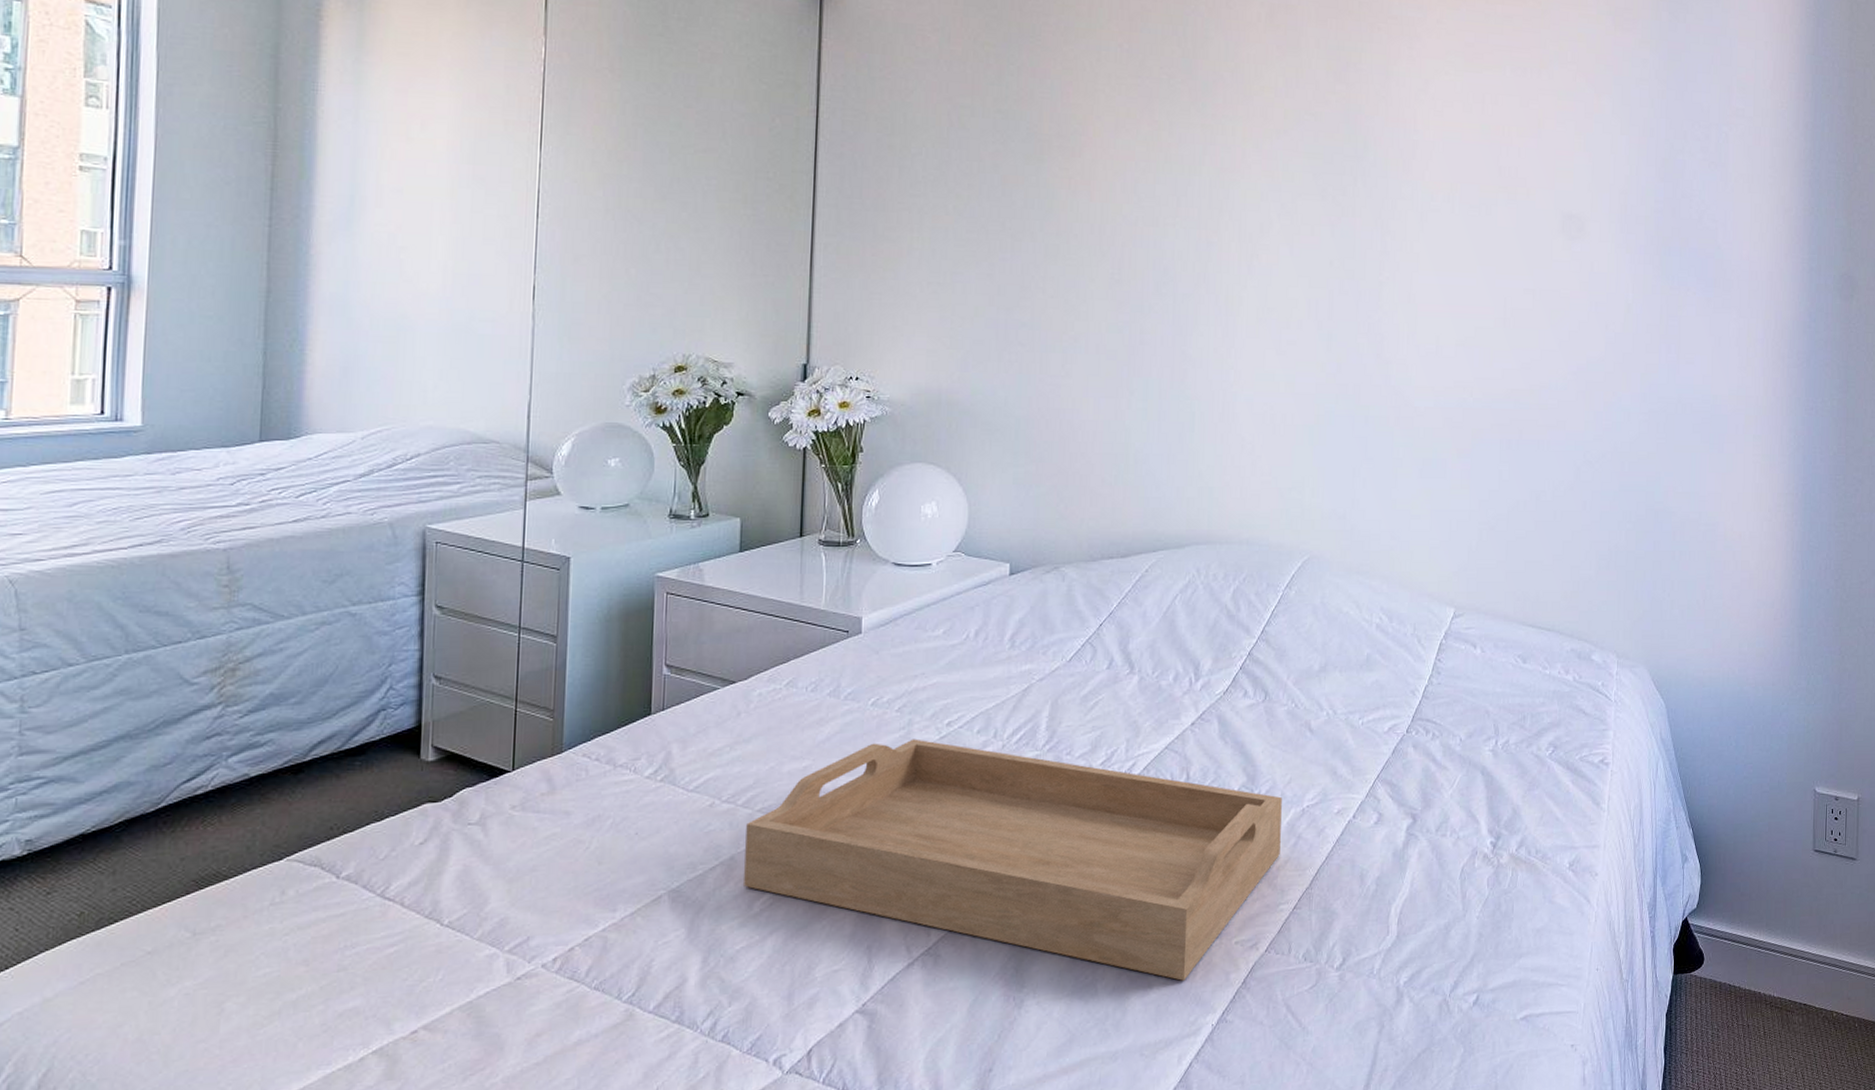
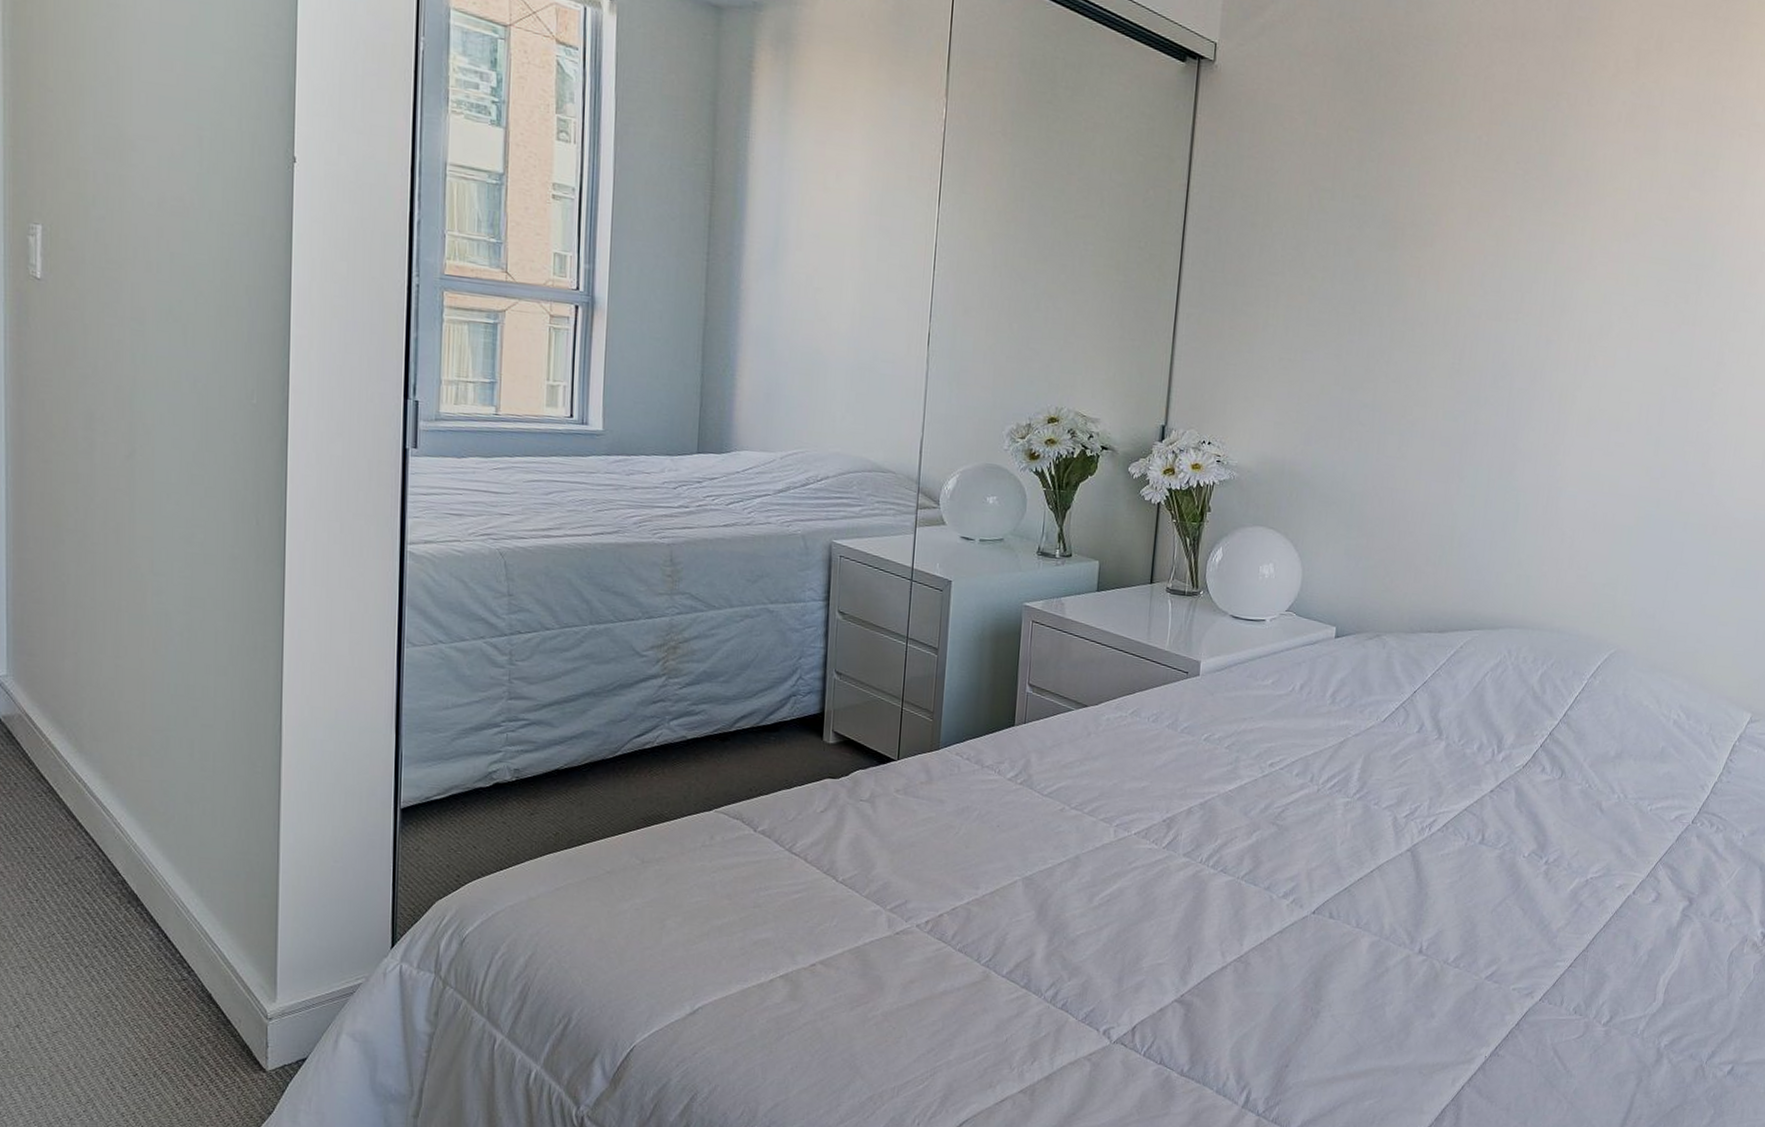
serving tray: present [744,738,1282,981] -> none [1086,773,1568,1015]

